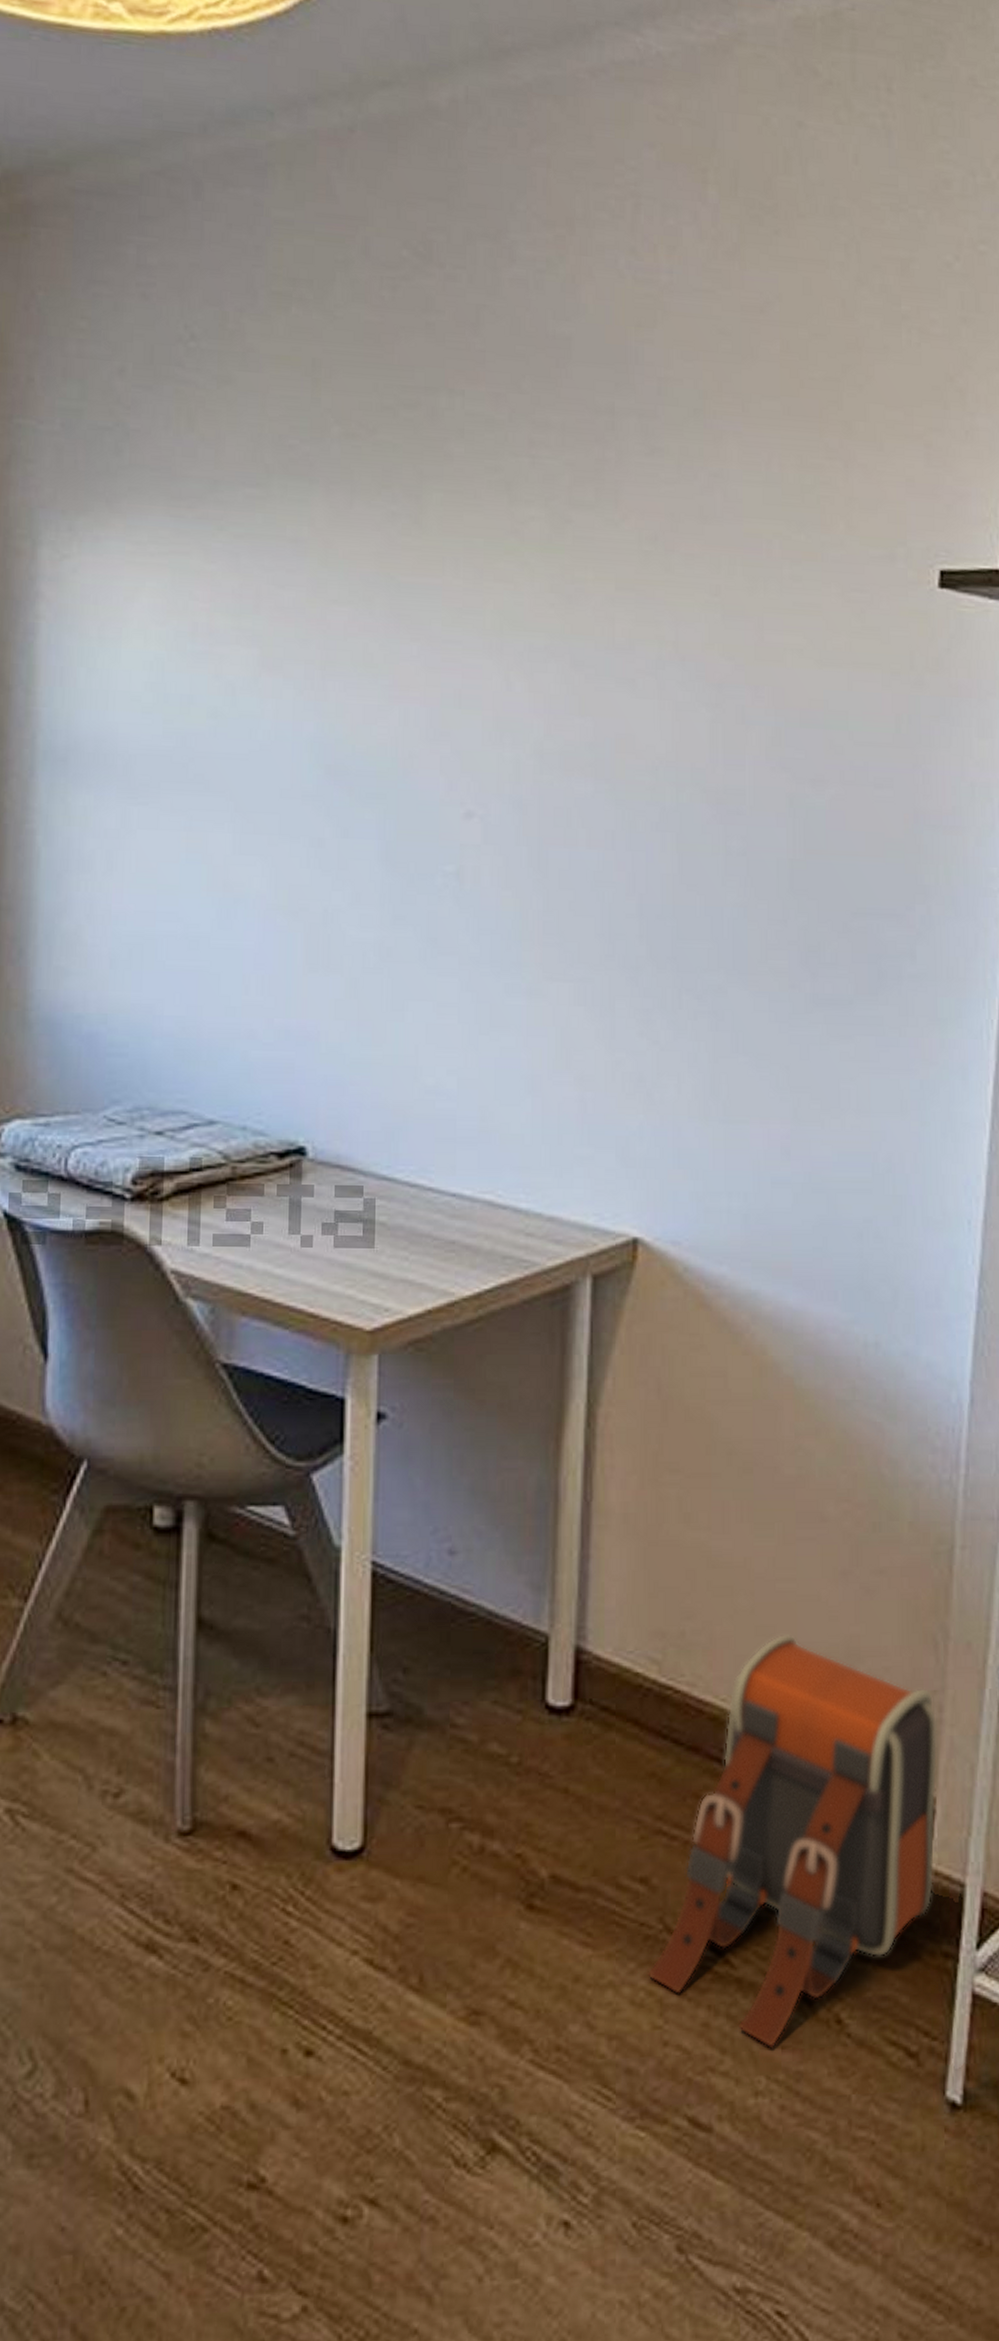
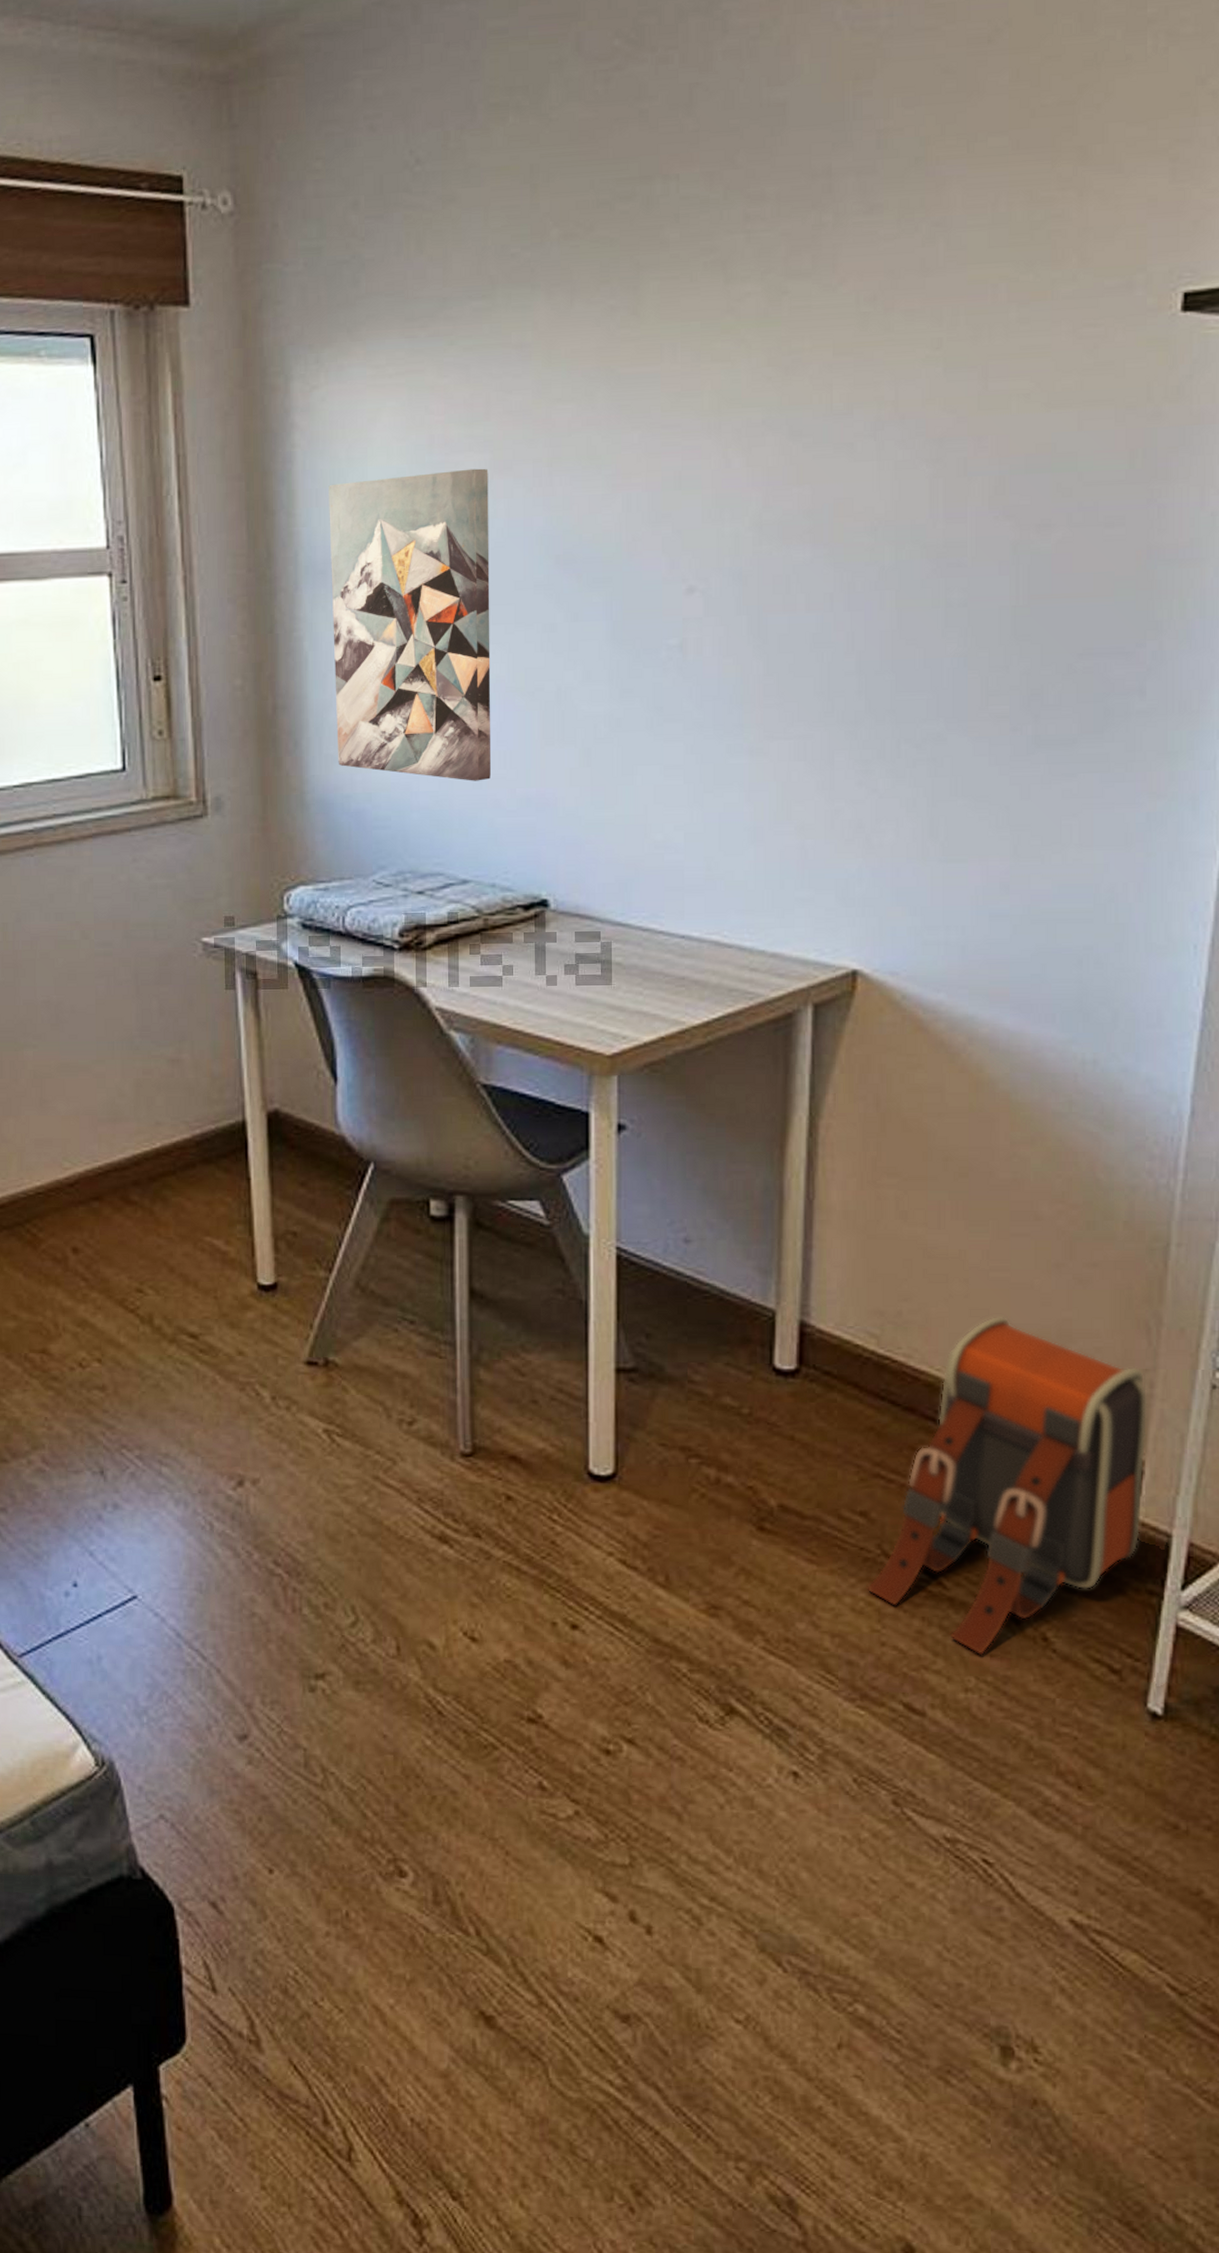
wall art: none [69,663,256,1008] -> present [328,468,491,781]

